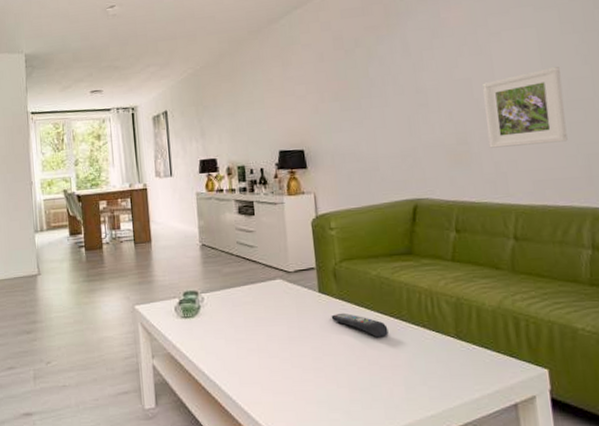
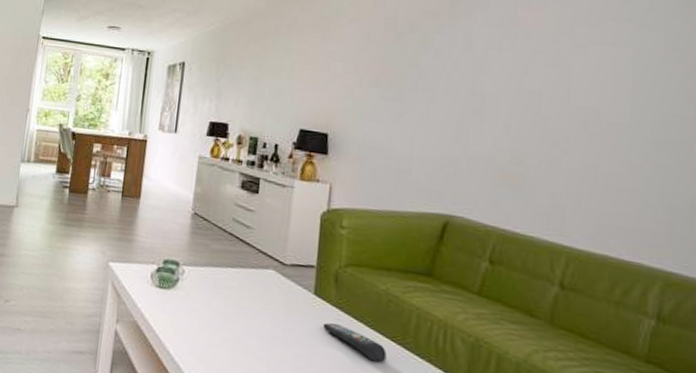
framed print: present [482,67,568,148] -> none [548,97,654,187]

